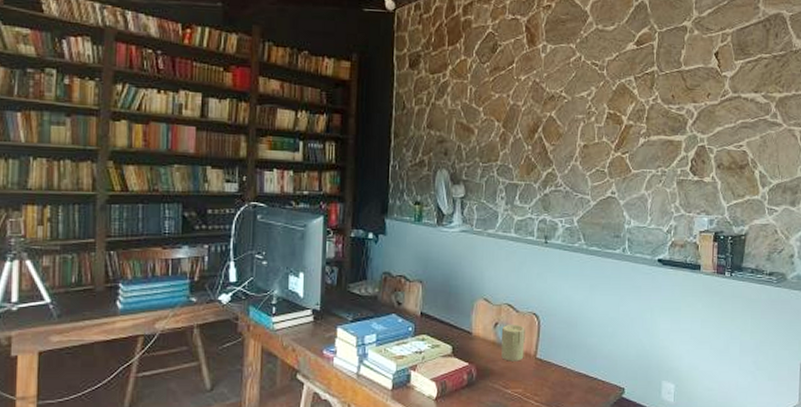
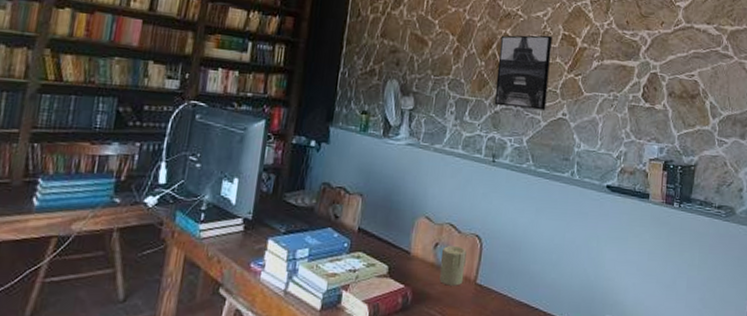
wall art: none [543,115,598,190] -> present [494,35,552,110]

